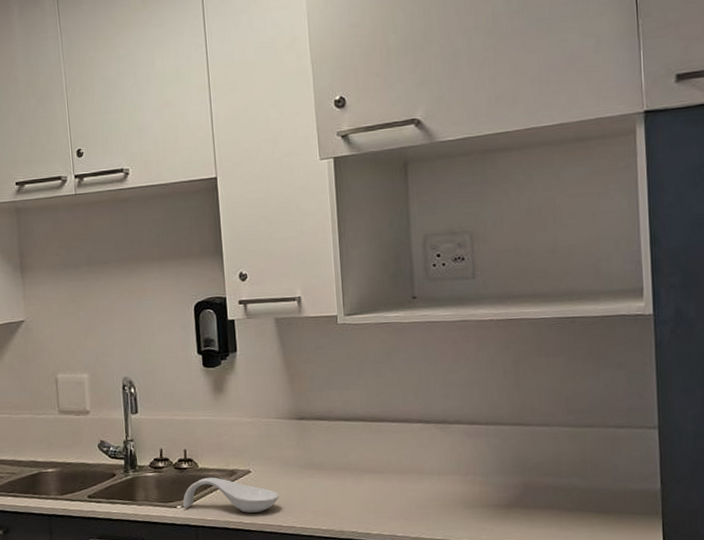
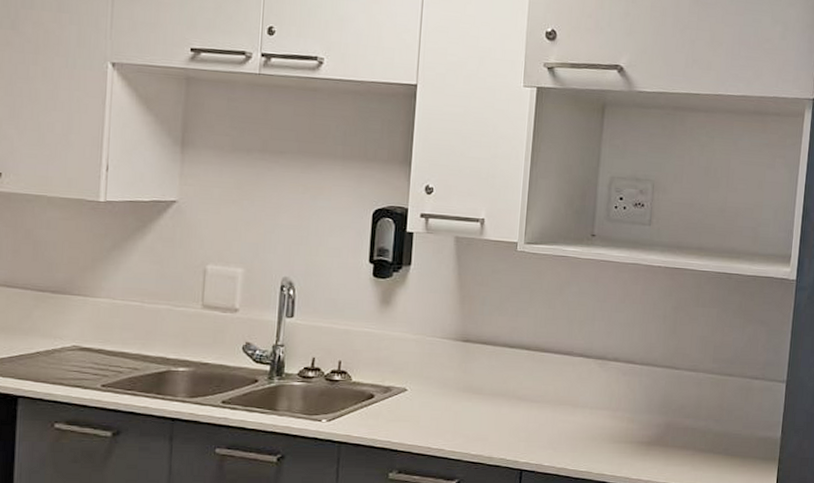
spoon rest: present [182,477,280,513] -> none [328,392,433,432]

